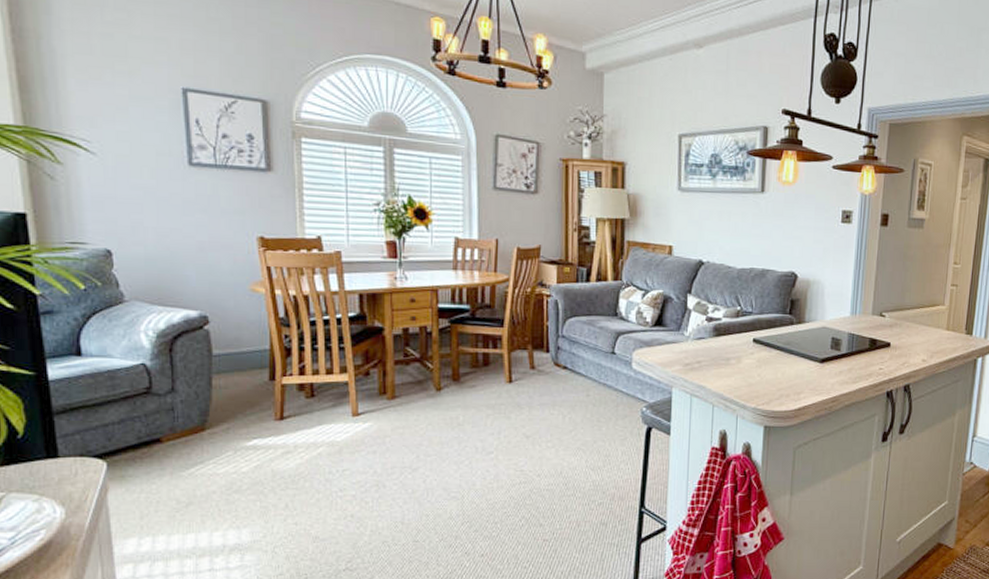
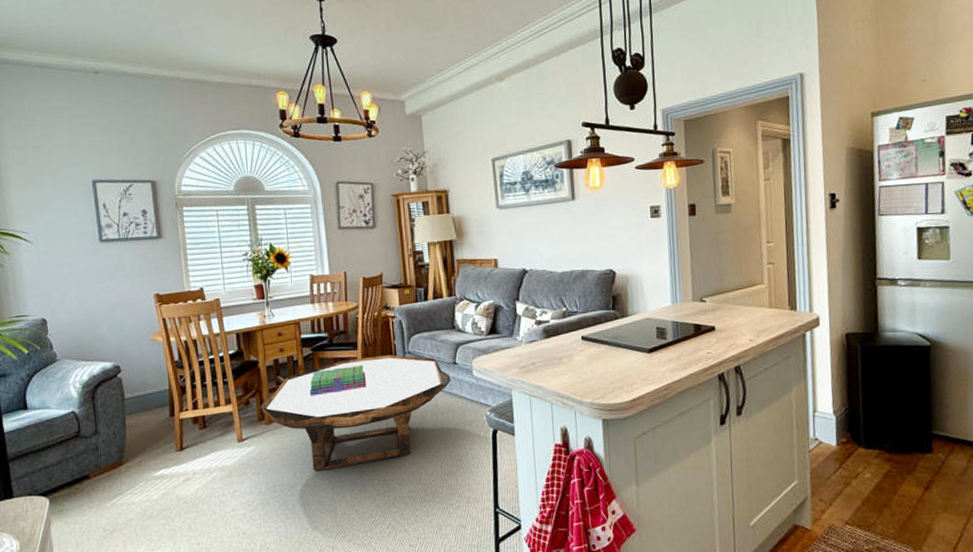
coffee table: none [382,336,607,454] -> present [260,355,451,470]
stack of books: none [442,344,511,374] -> present [309,364,367,396]

